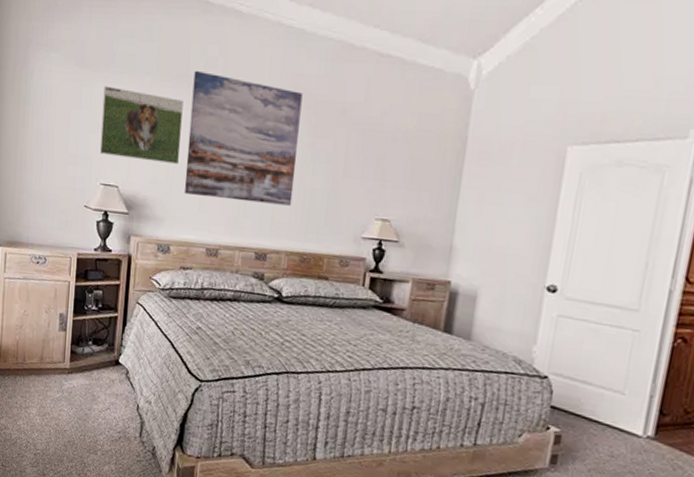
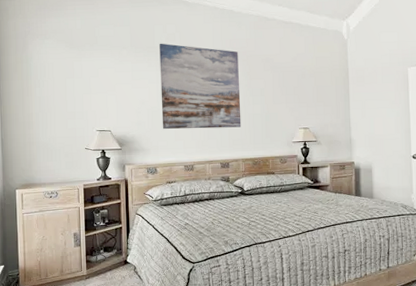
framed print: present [99,86,184,165] -> none [91,60,156,110]

